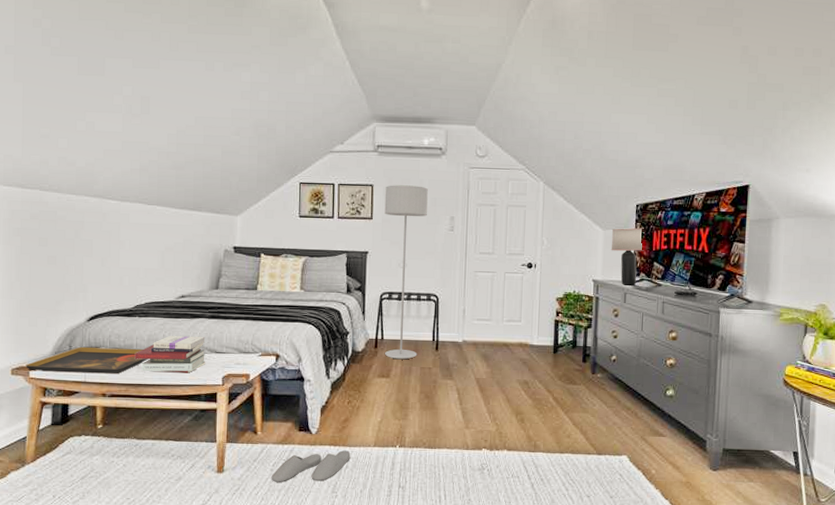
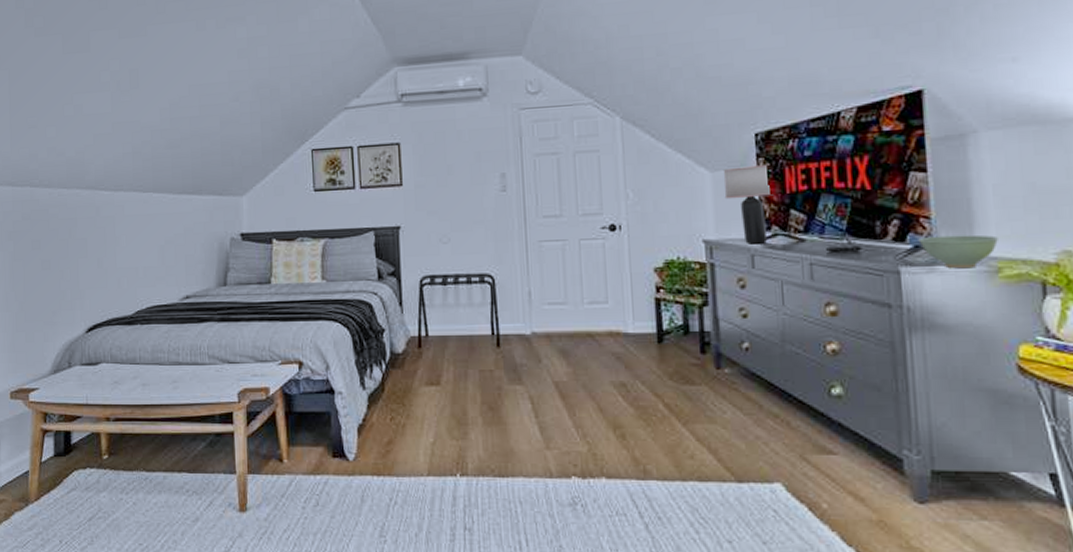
decorative tray: present [25,346,150,374] -> none [24,362,156,394]
books: present [134,335,206,373] -> none [138,343,218,390]
slippers: present [271,450,351,482] -> none [303,481,399,524]
floor lamp: present [384,185,428,360] -> none [415,138,474,361]
bowl: none [734,288,783,312] -> present [918,235,998,269]

